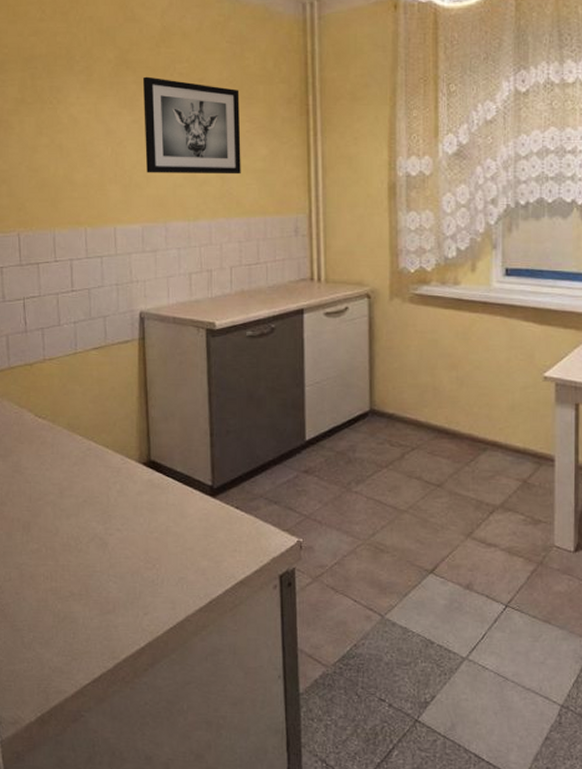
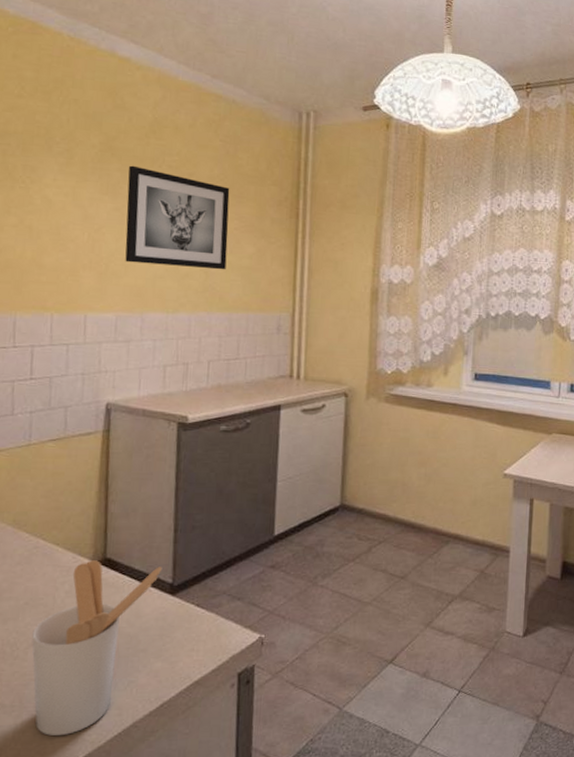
utensil holder: none [92,462,202,625] -> present [32,560,163,736]

